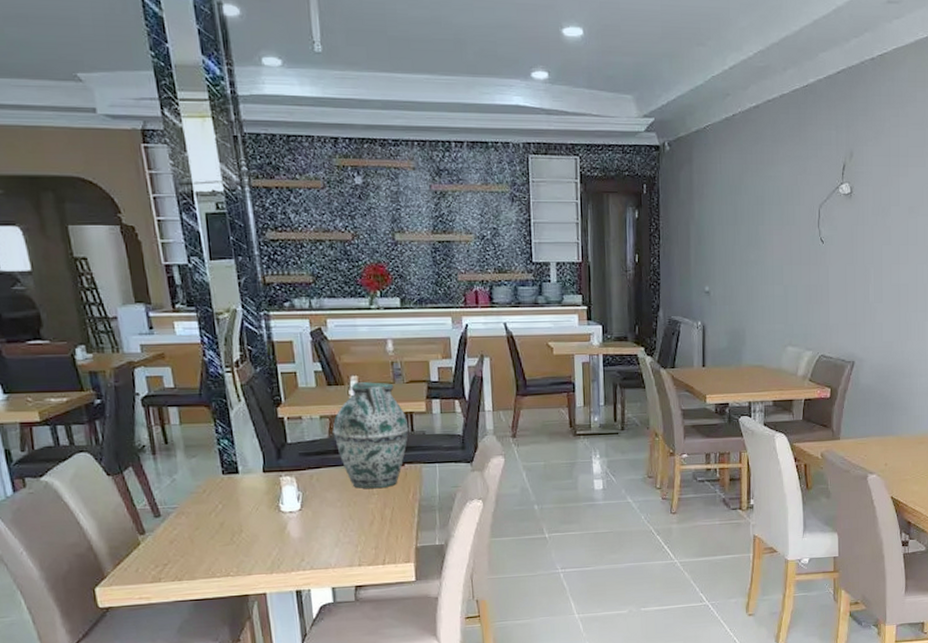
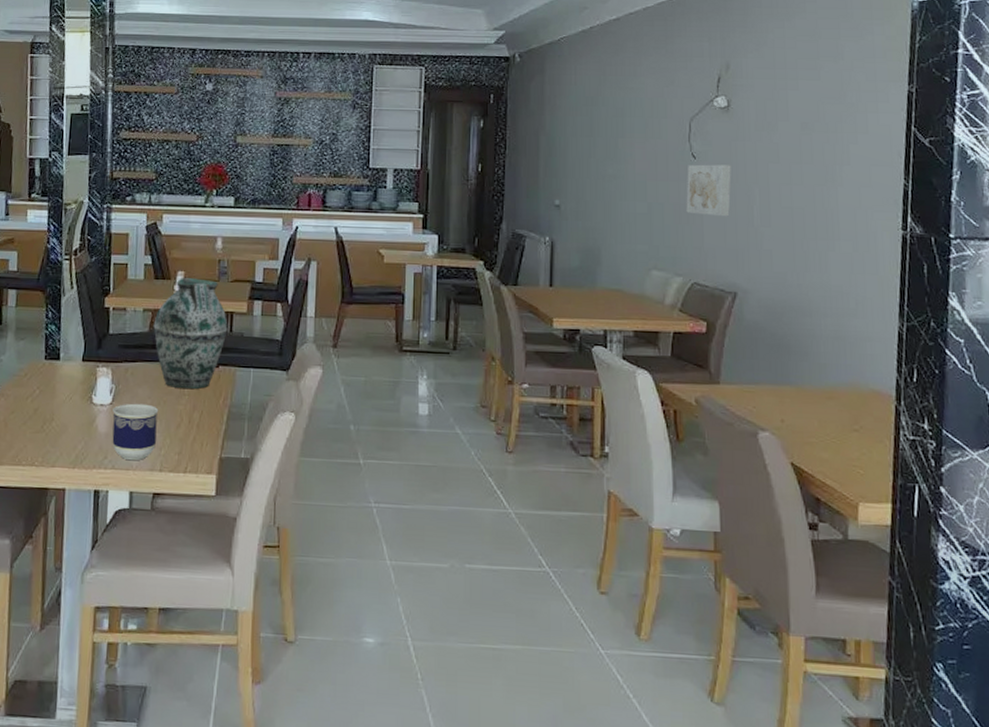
cup: none [303,506,351,560] -> present [112,403,159,461]
wall art: none [815,248,852,295] -> present [686,164,731,217]

